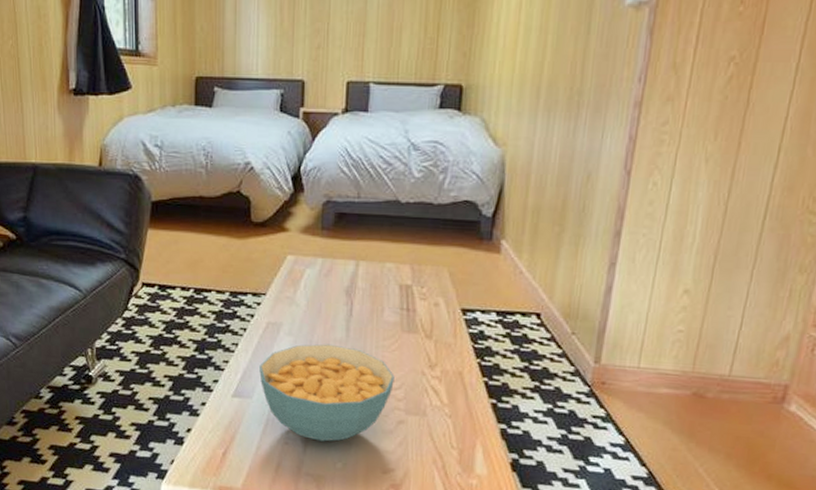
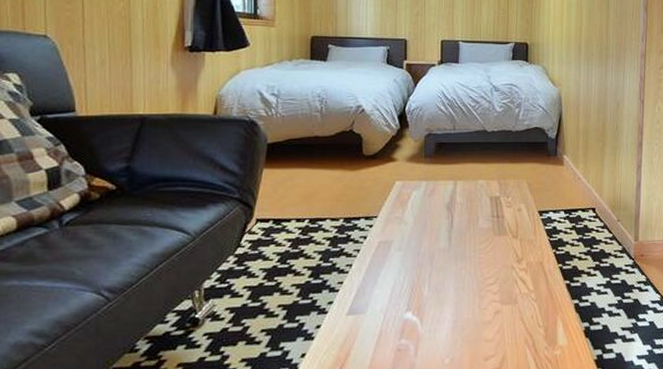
cereal bowl: present [259,344,395,442] -> none [372,253,490,342]

